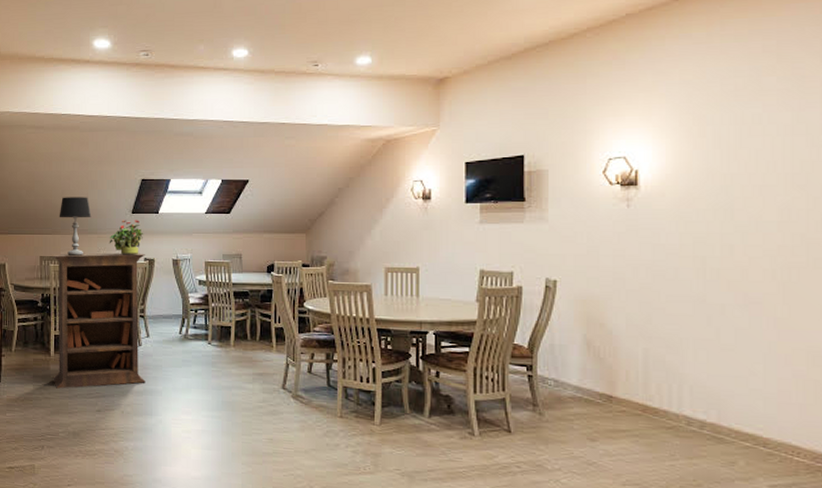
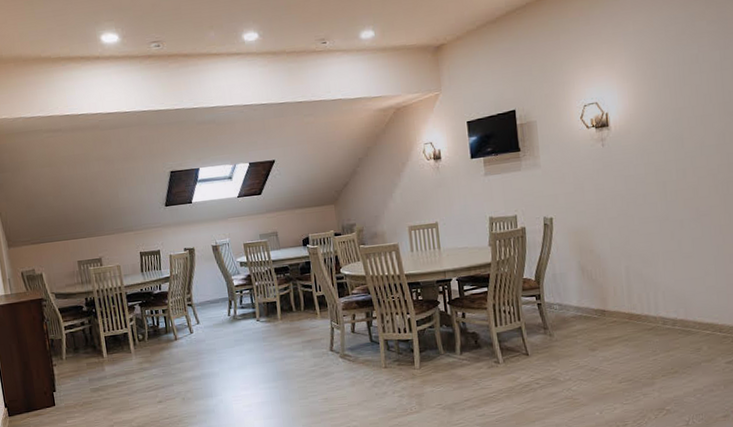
bookcase: present [51,252,145,389] -> none [88,244,202,388]
table lamp: present [59,197,92,257] -> none [91,195,125,257]
potted plant: present [109,220,144,255] -> none [146,212,181,248]

